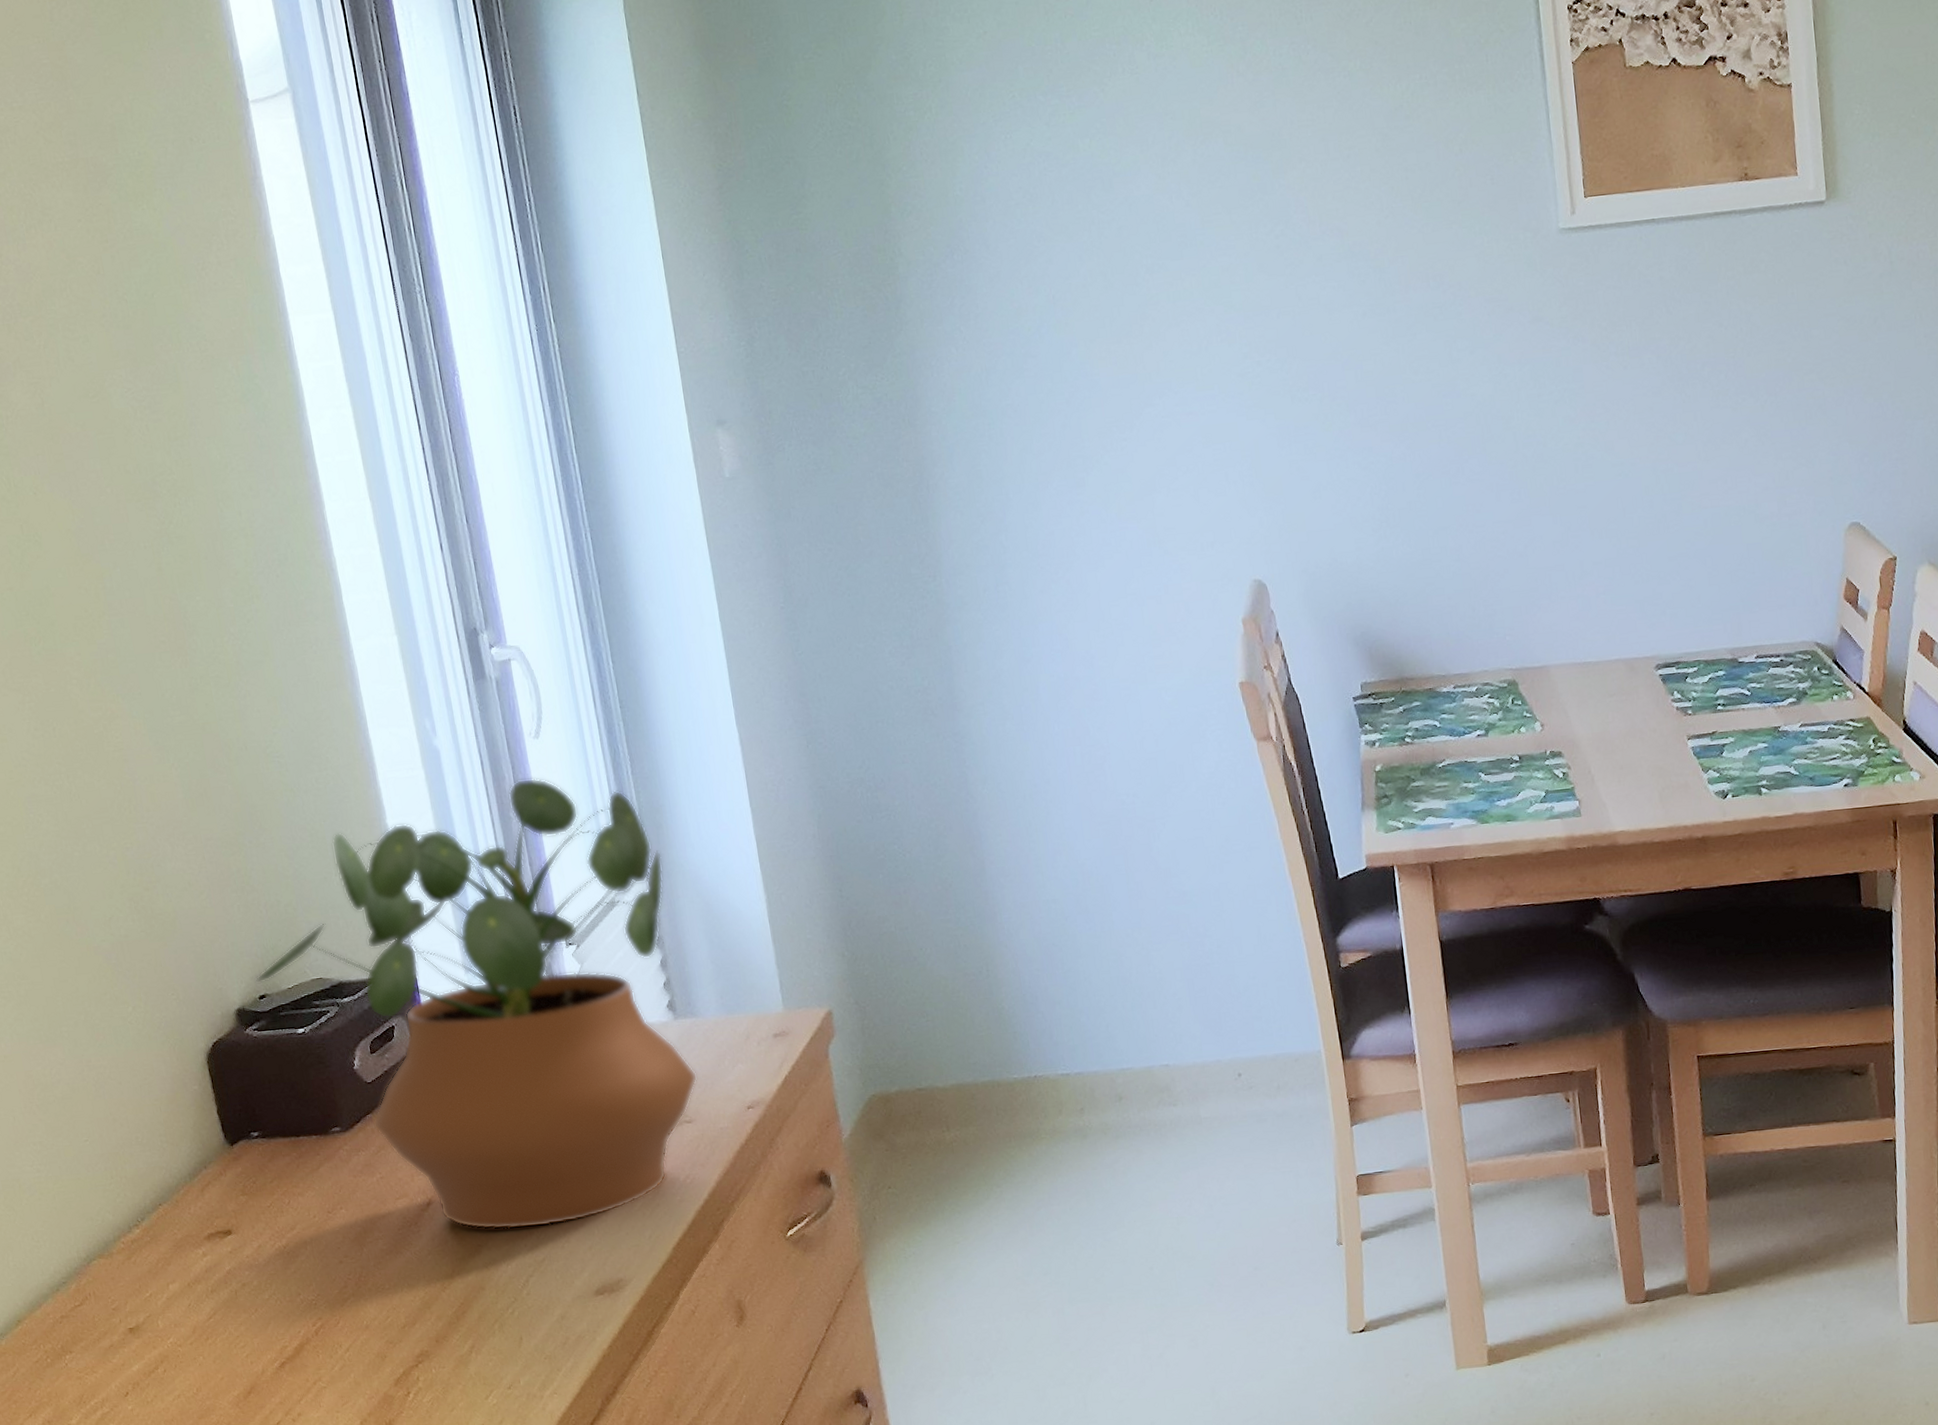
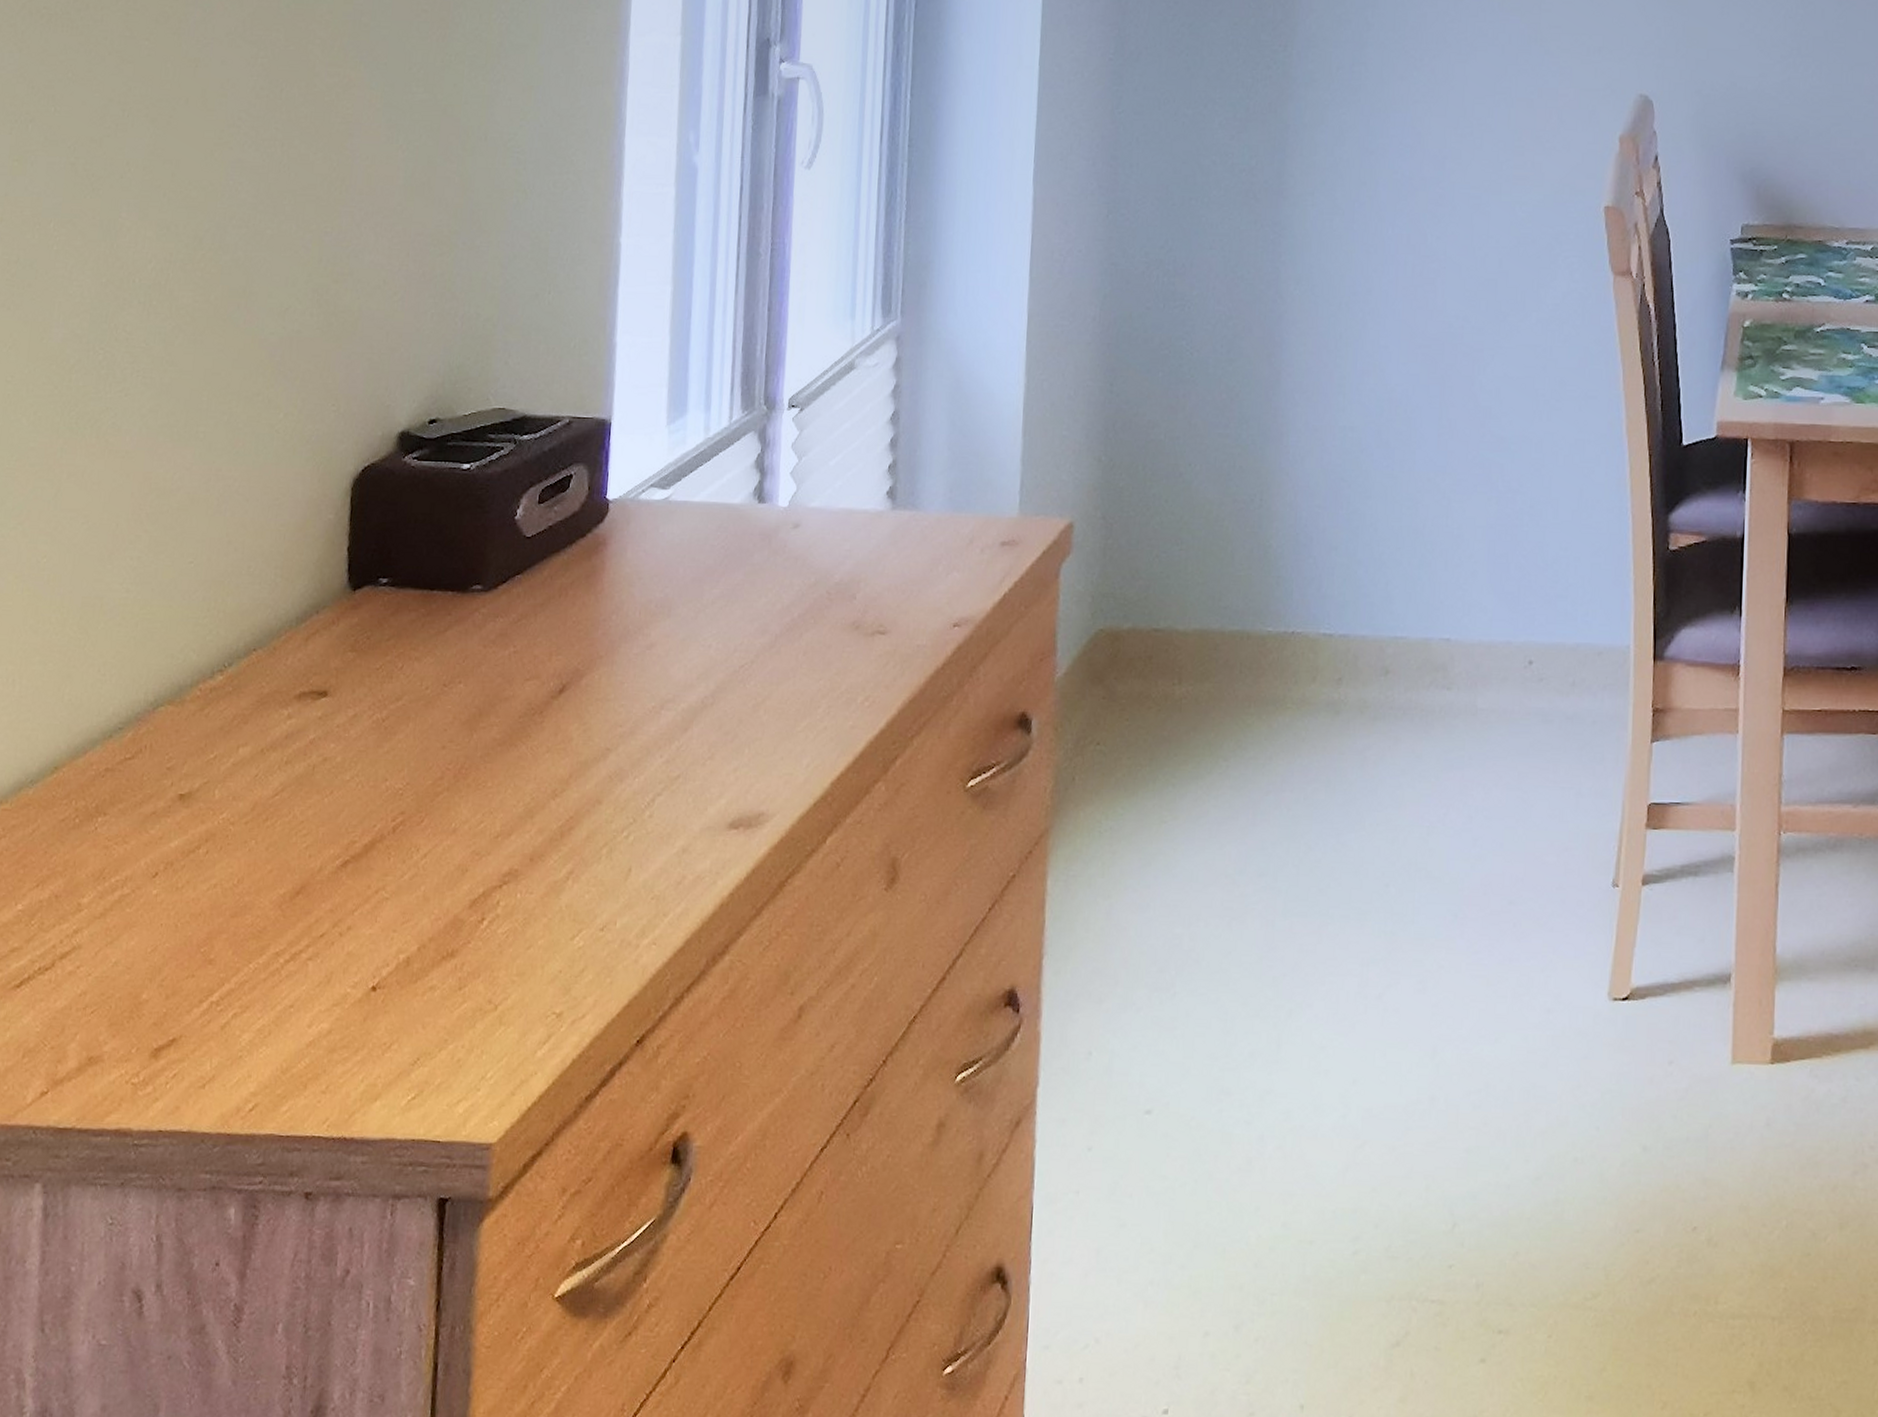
potted plant: present [255,777,698,1230] -> none [429,211,918,737]

